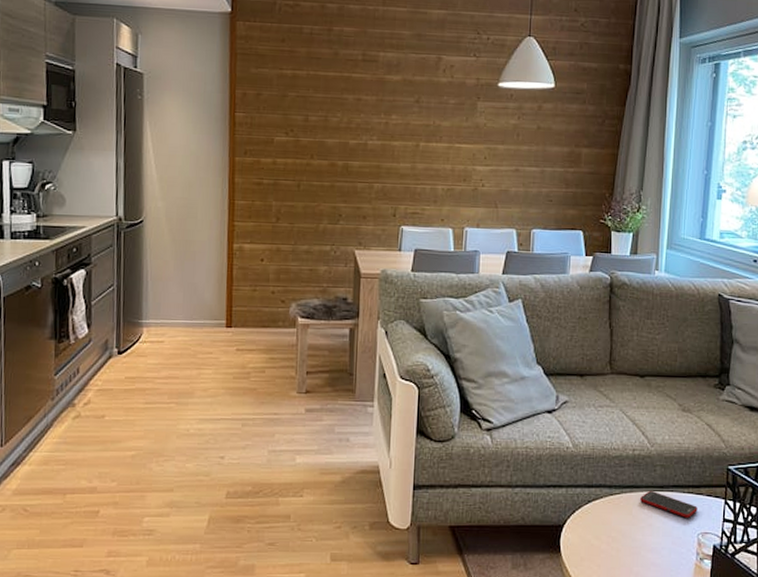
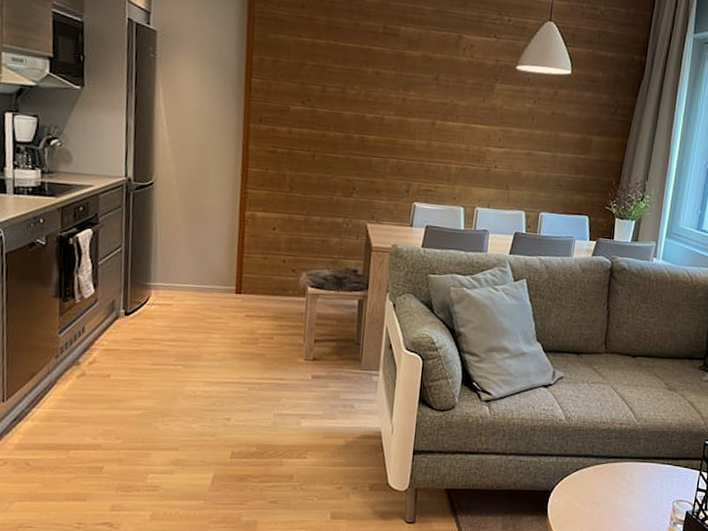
cell phone: present [640,491,698,518] -> none [624,462,675,487]

